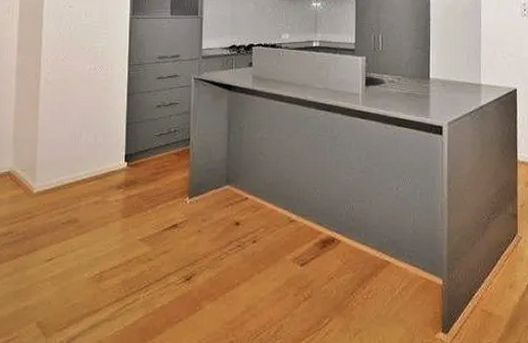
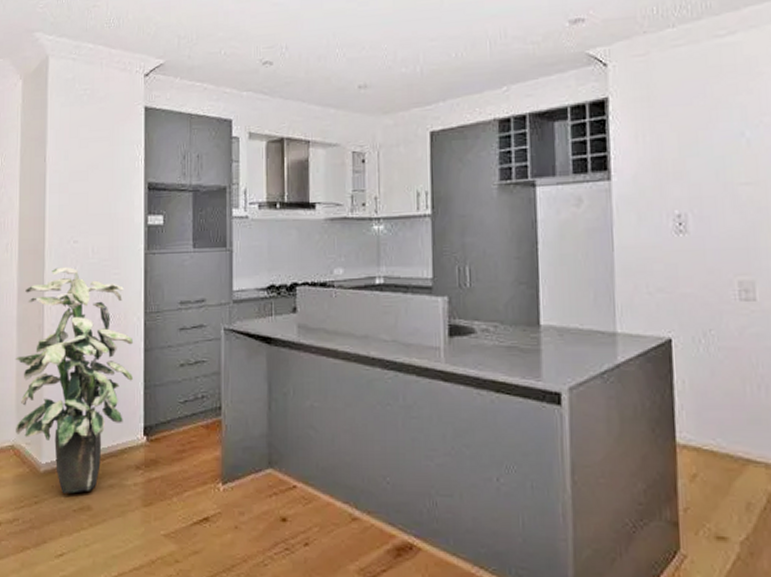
indoor plant: none [12,27,119,209] -> present [14,267,134,493]

